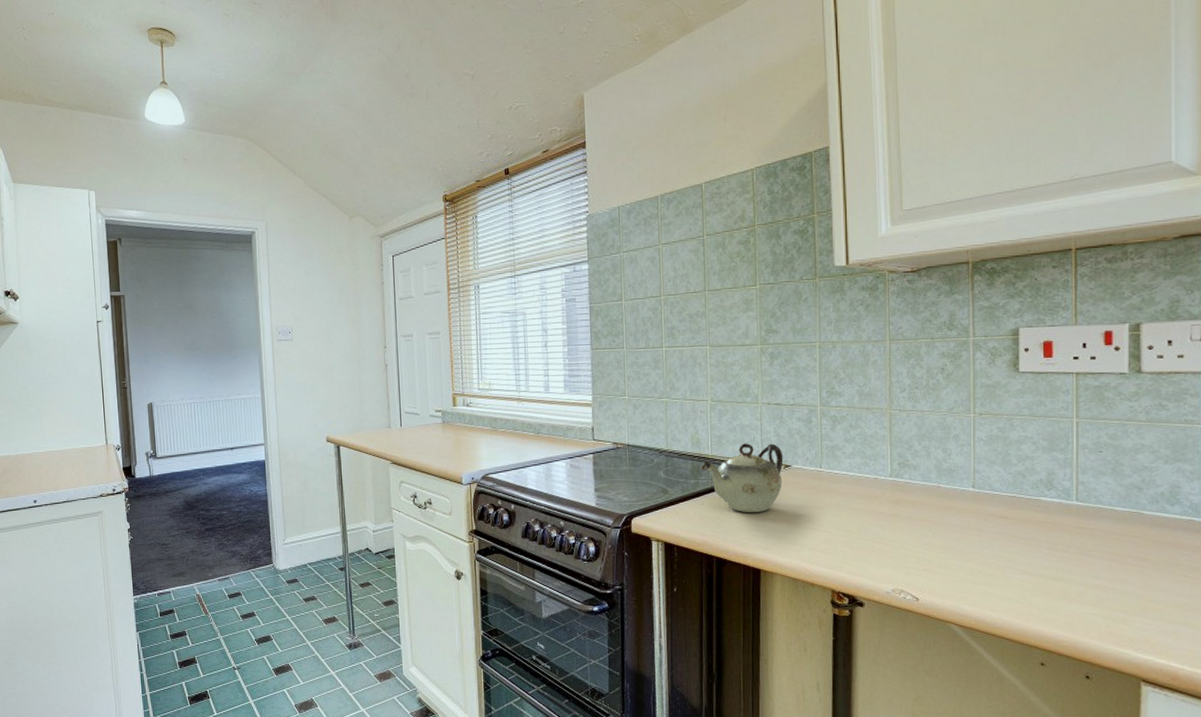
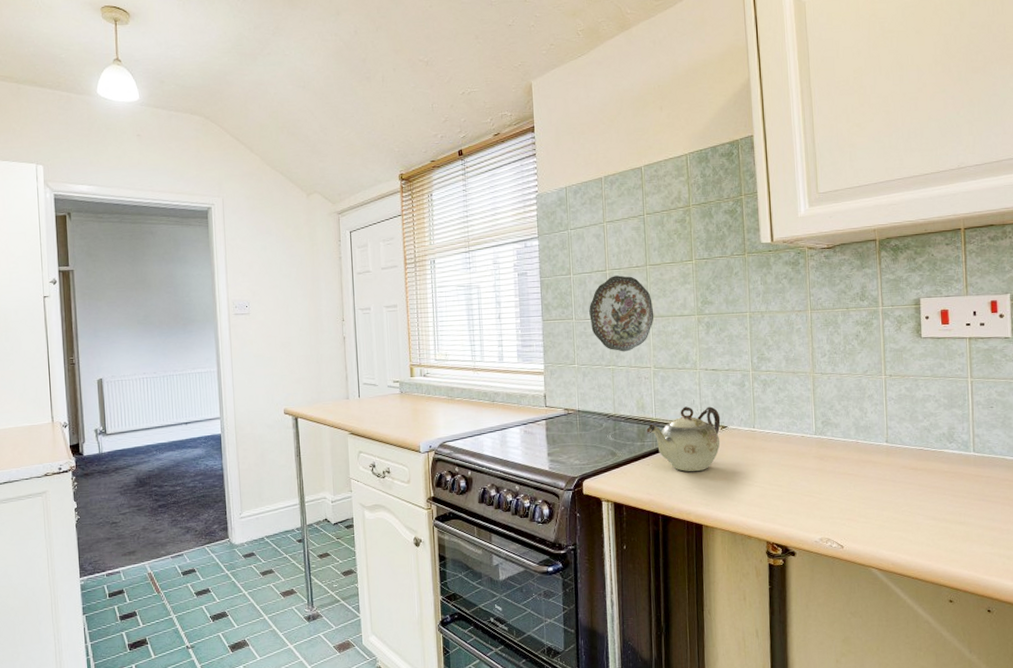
decorative plate: none [641,302,713,384] -> present [589,275,654,352]

